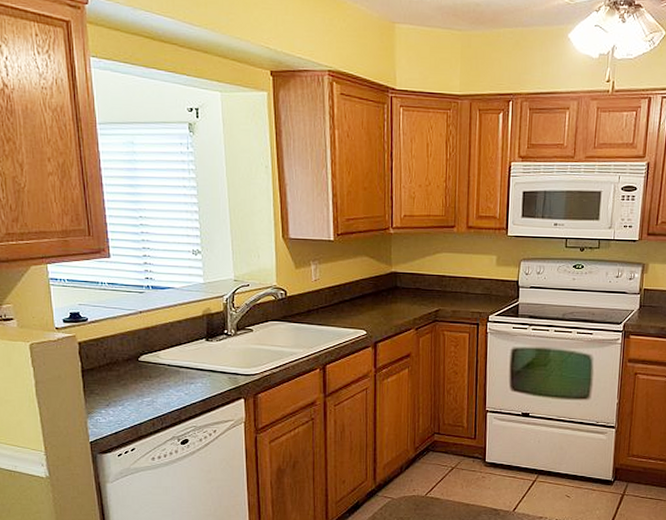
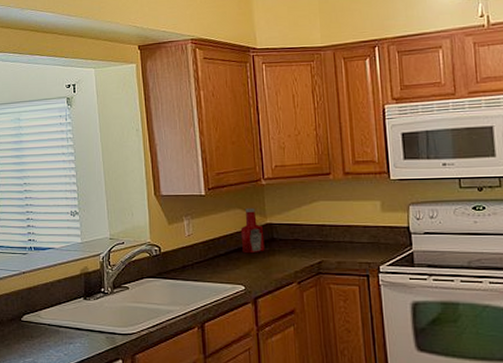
ketchup bottle: none [366,256,388,301] -> present [240,208,265,254]

